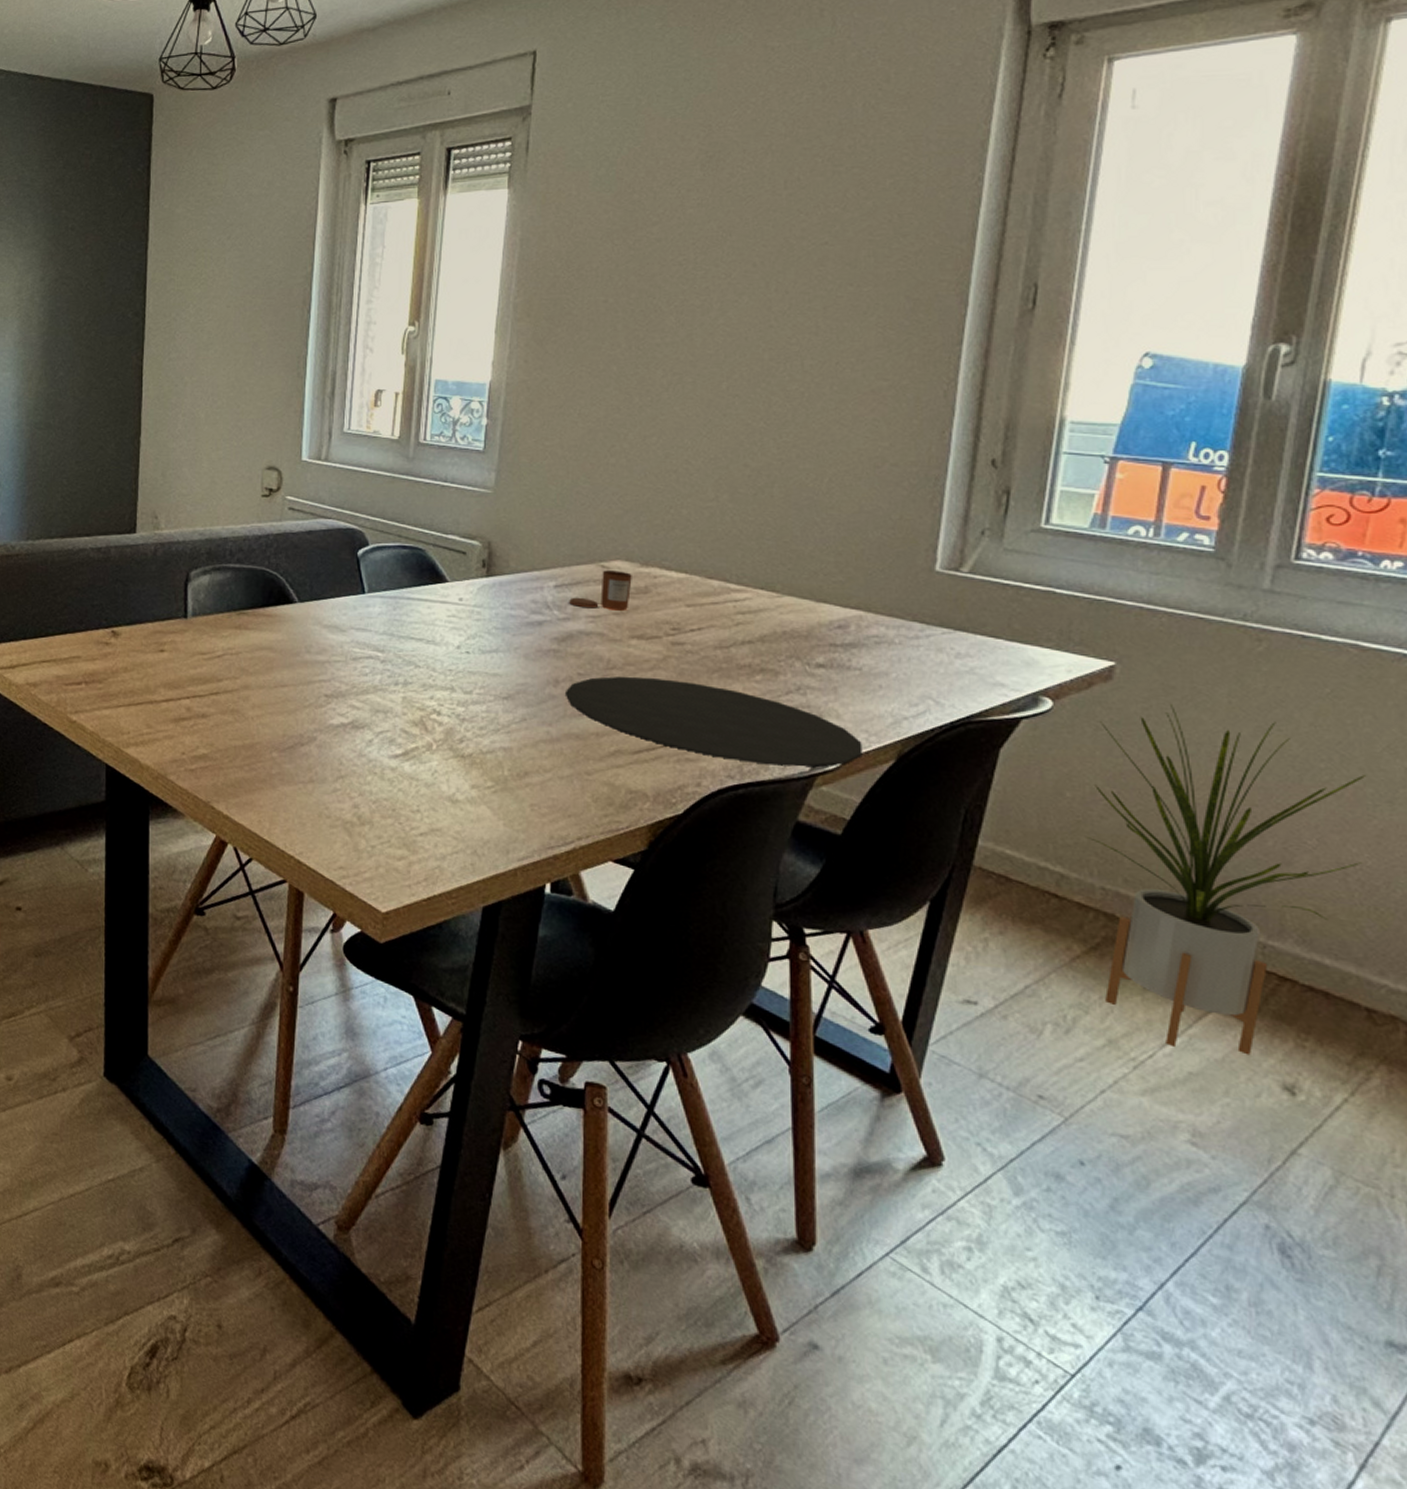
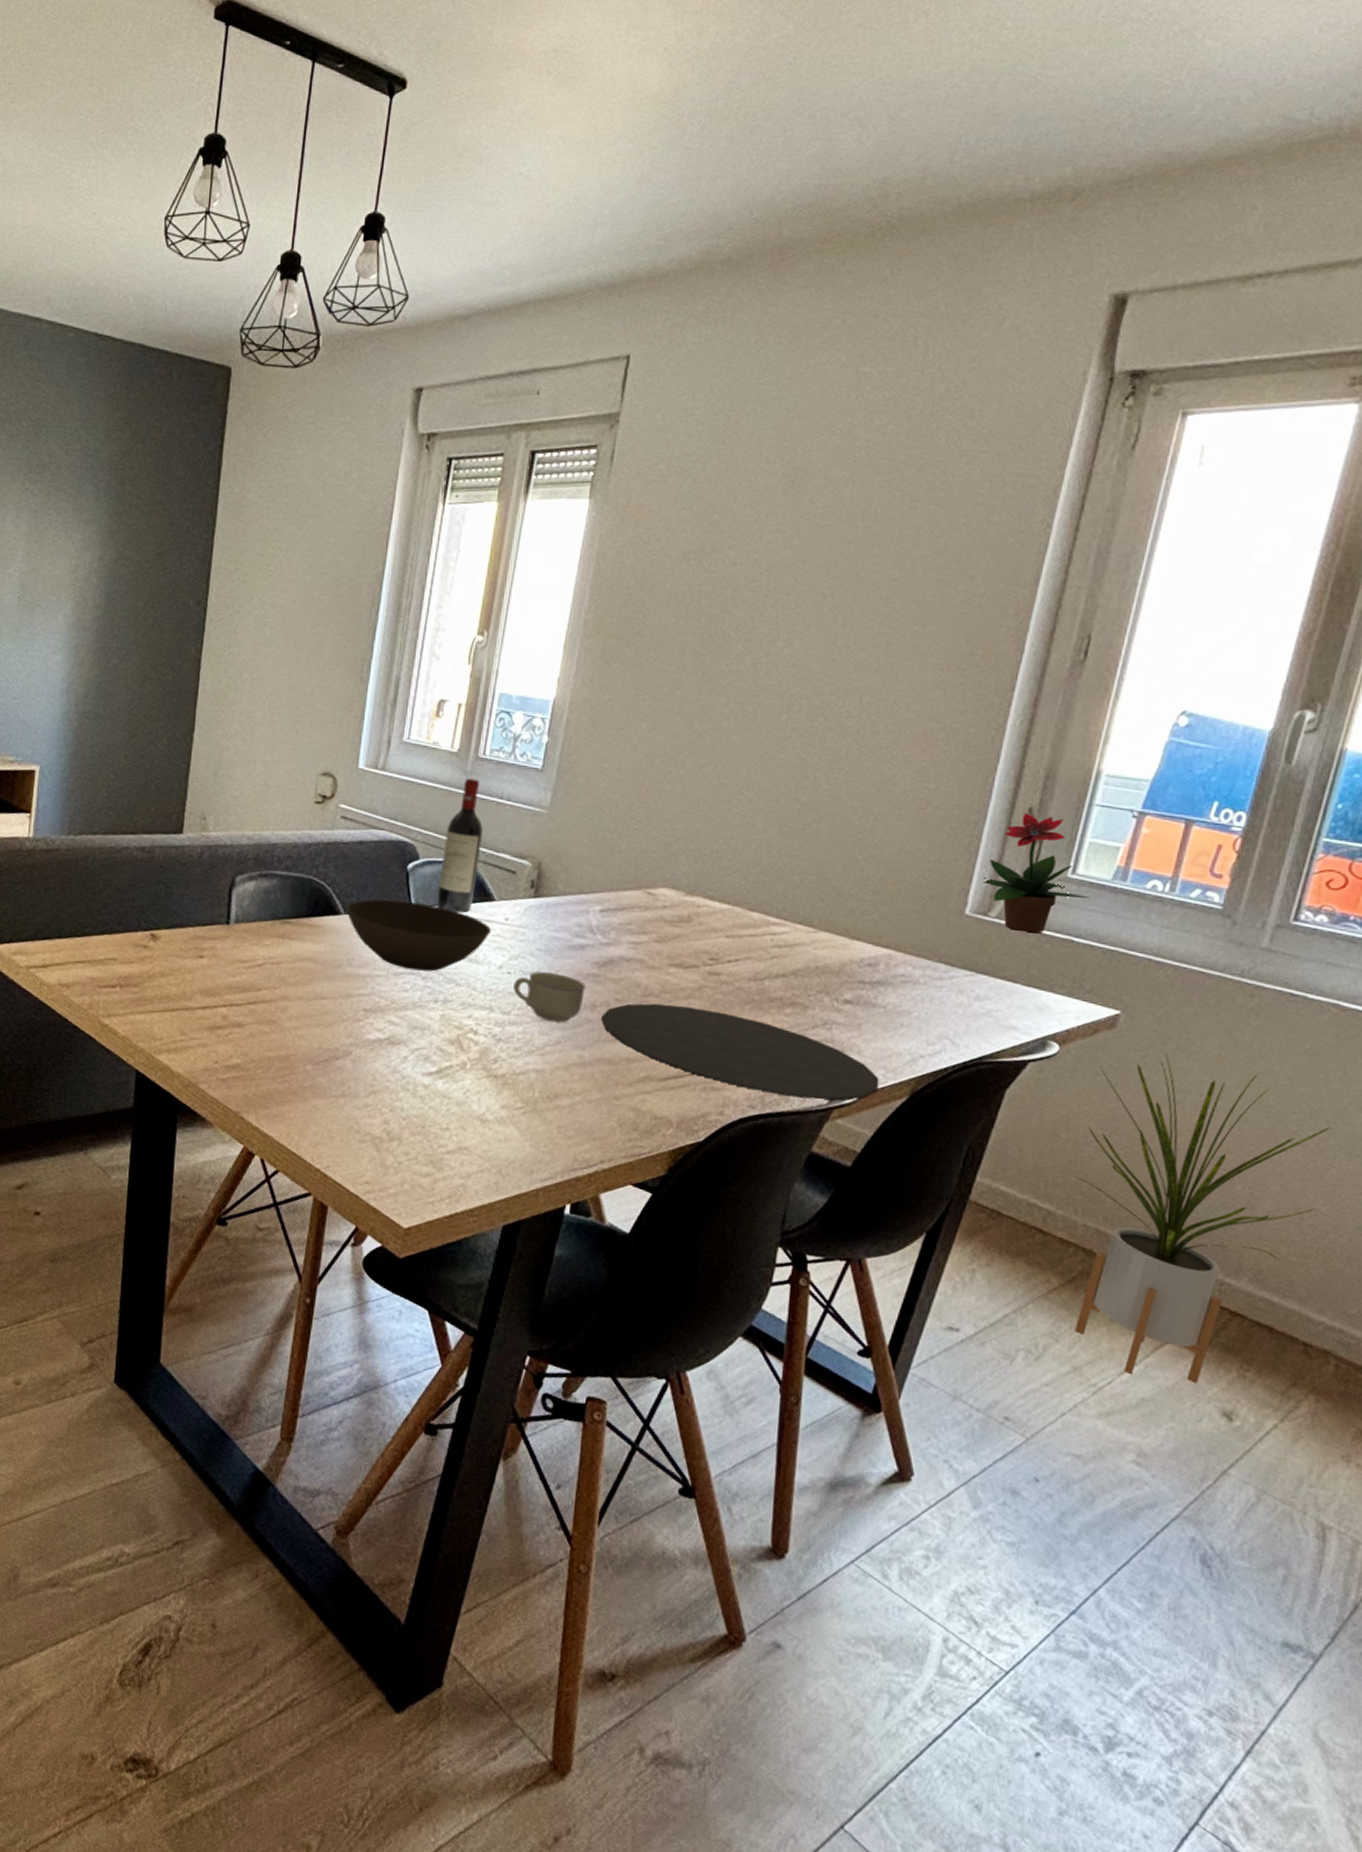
bowl: none [299,586,447,655] -> present [345,899,492,972]
wine bottle: none [389,464,430,596] -> present [436,778,483,914]
cup: none [473,650,548,699] -> present [513,971,587,1022]
candle: present [569,570,632,611] -> none [613,897,677,939]
potted flower: none [953,464,1068,587] -> present [985,812,1090,934]

